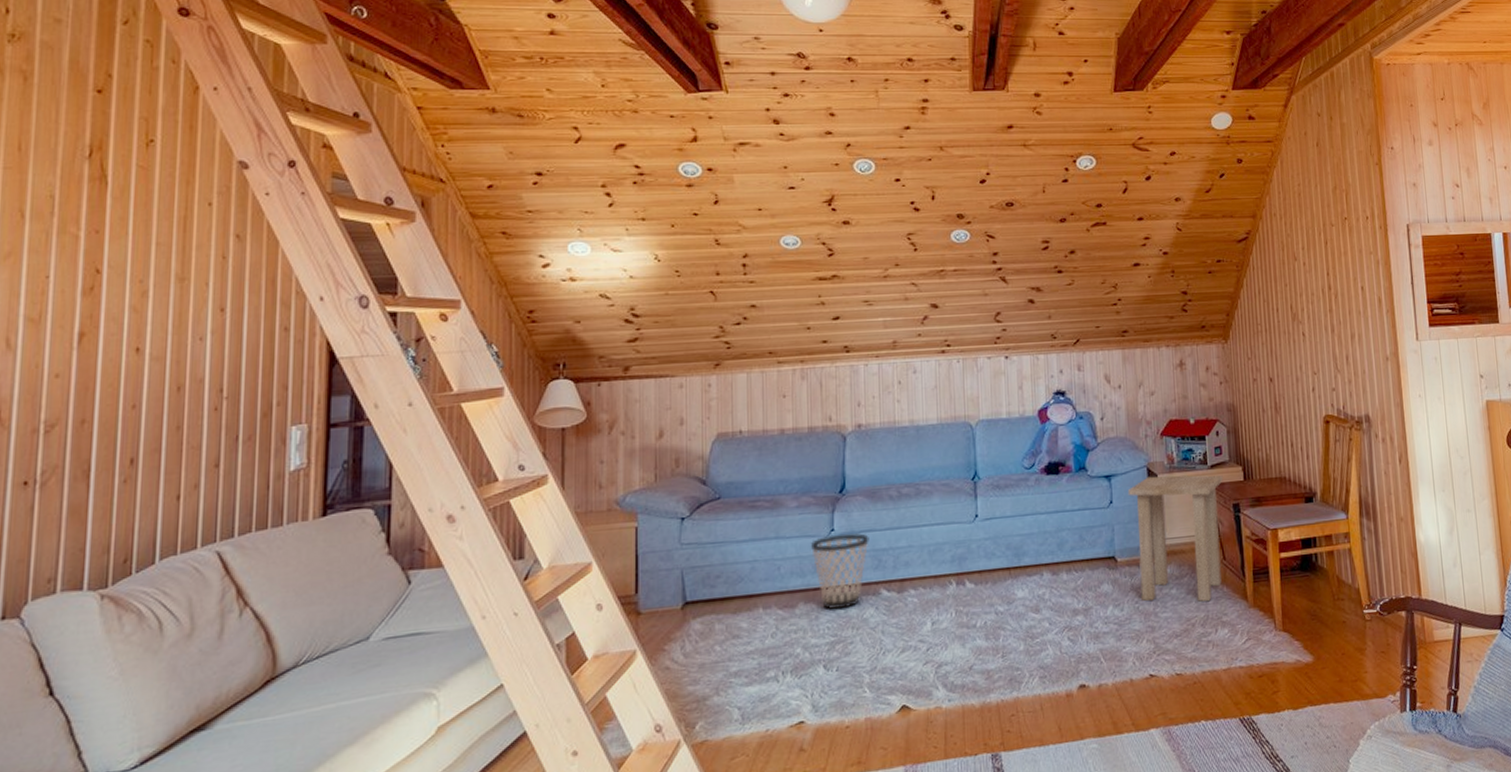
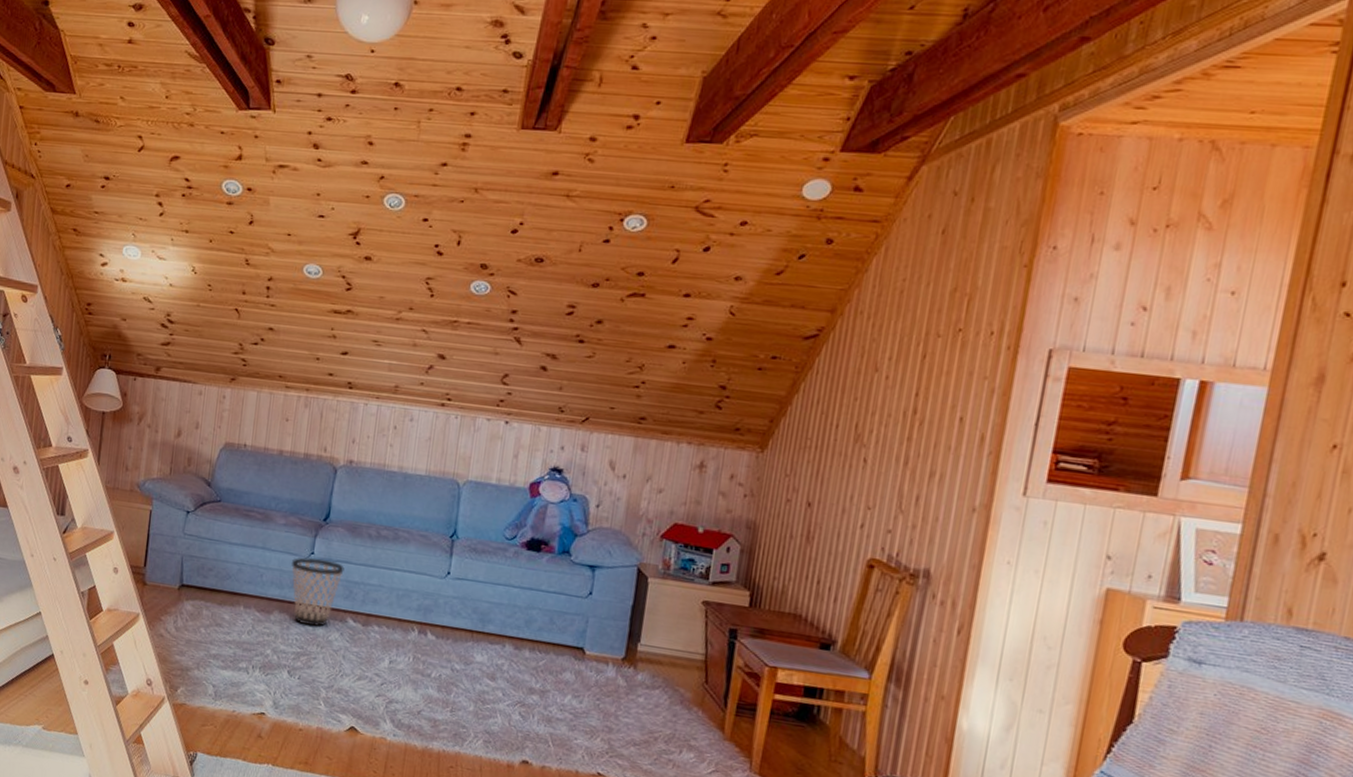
side table: present [1127,475,1223,602] -> none [604,577,724,721]

